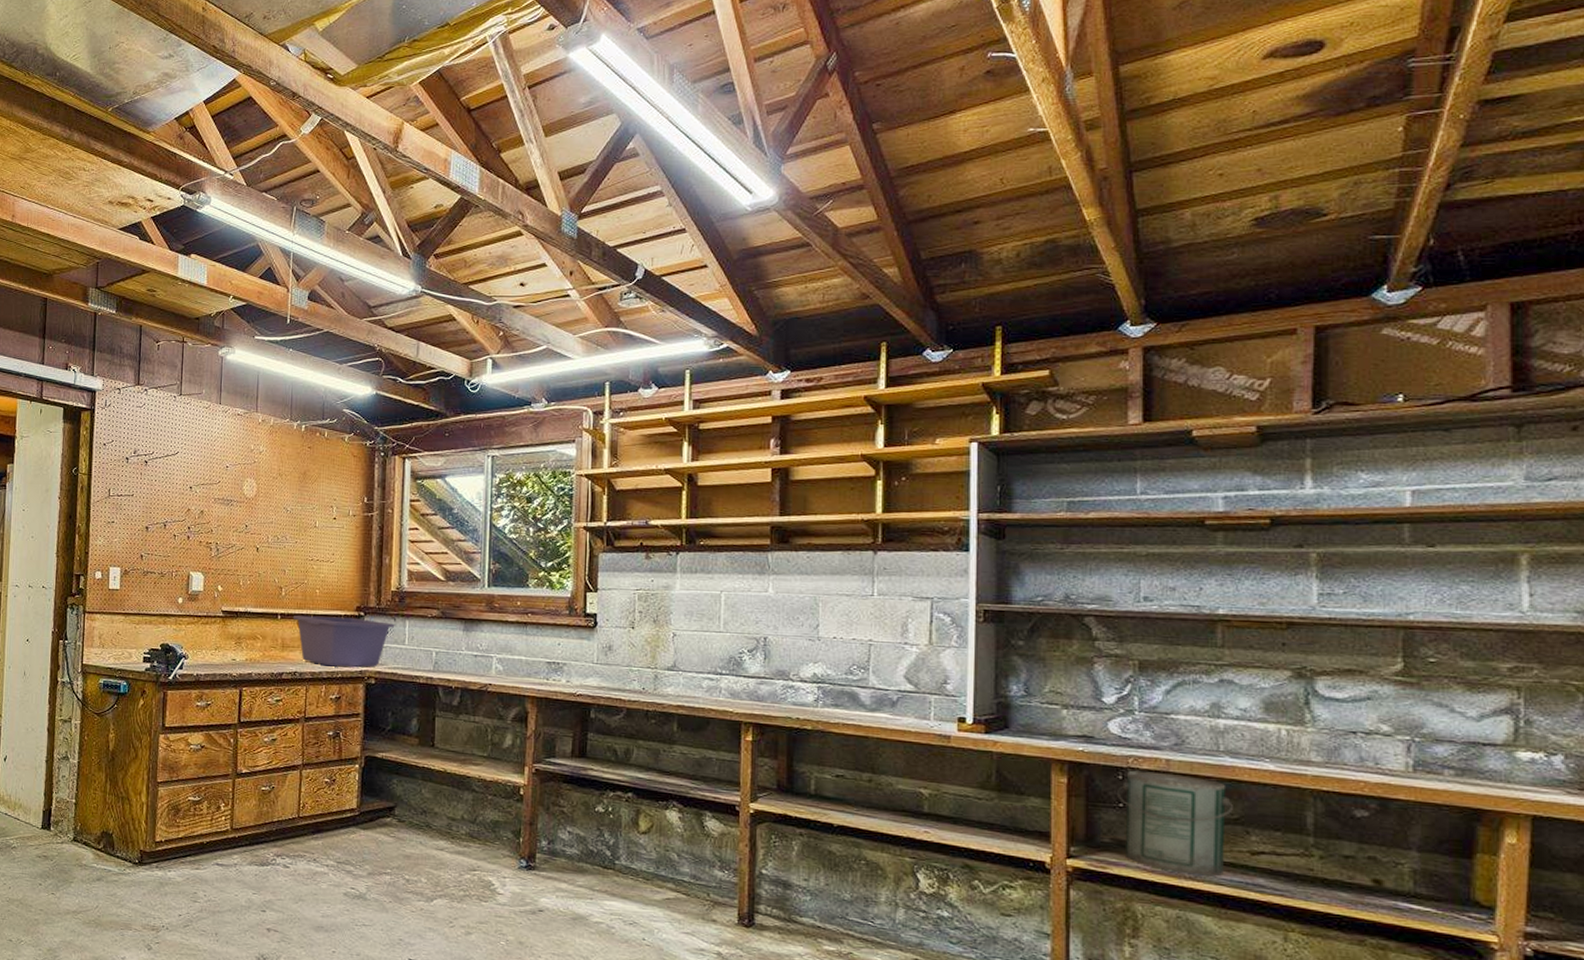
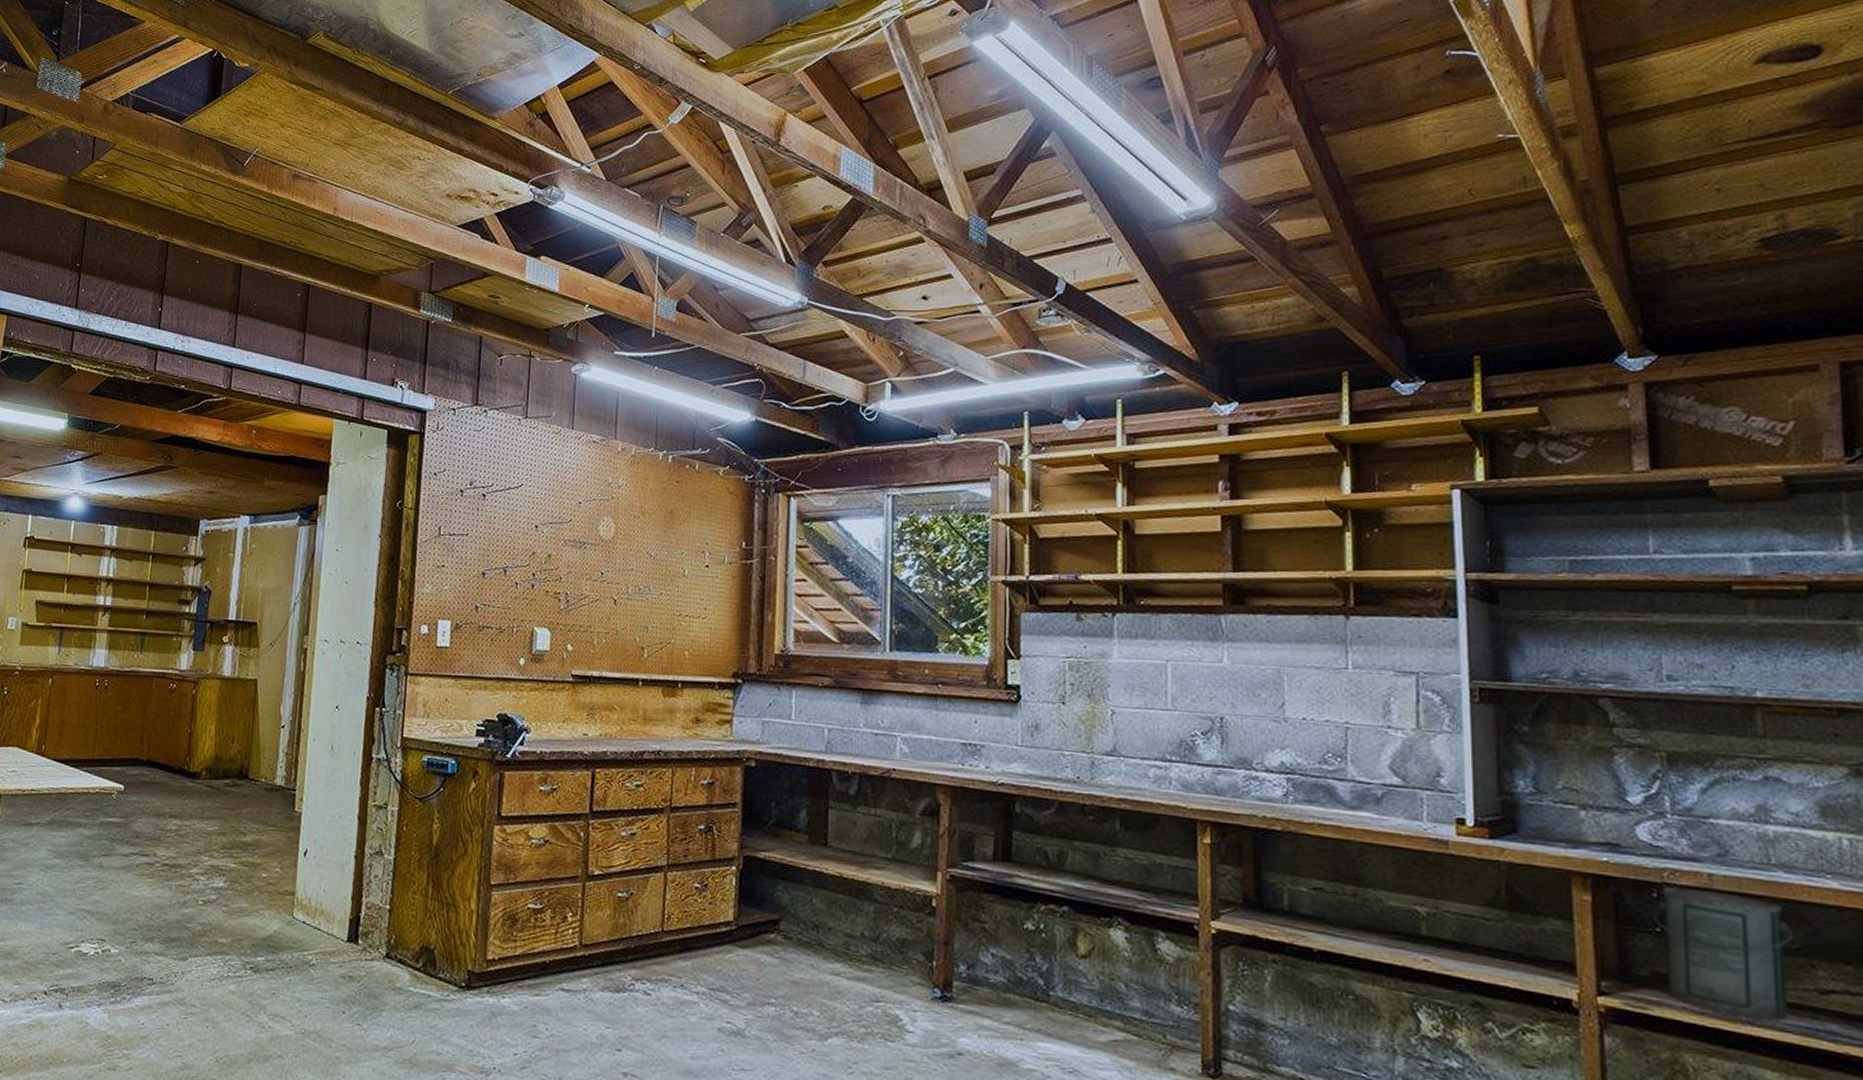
storage bin: present [292,615,395,667] -> none [656,682,779,746]

